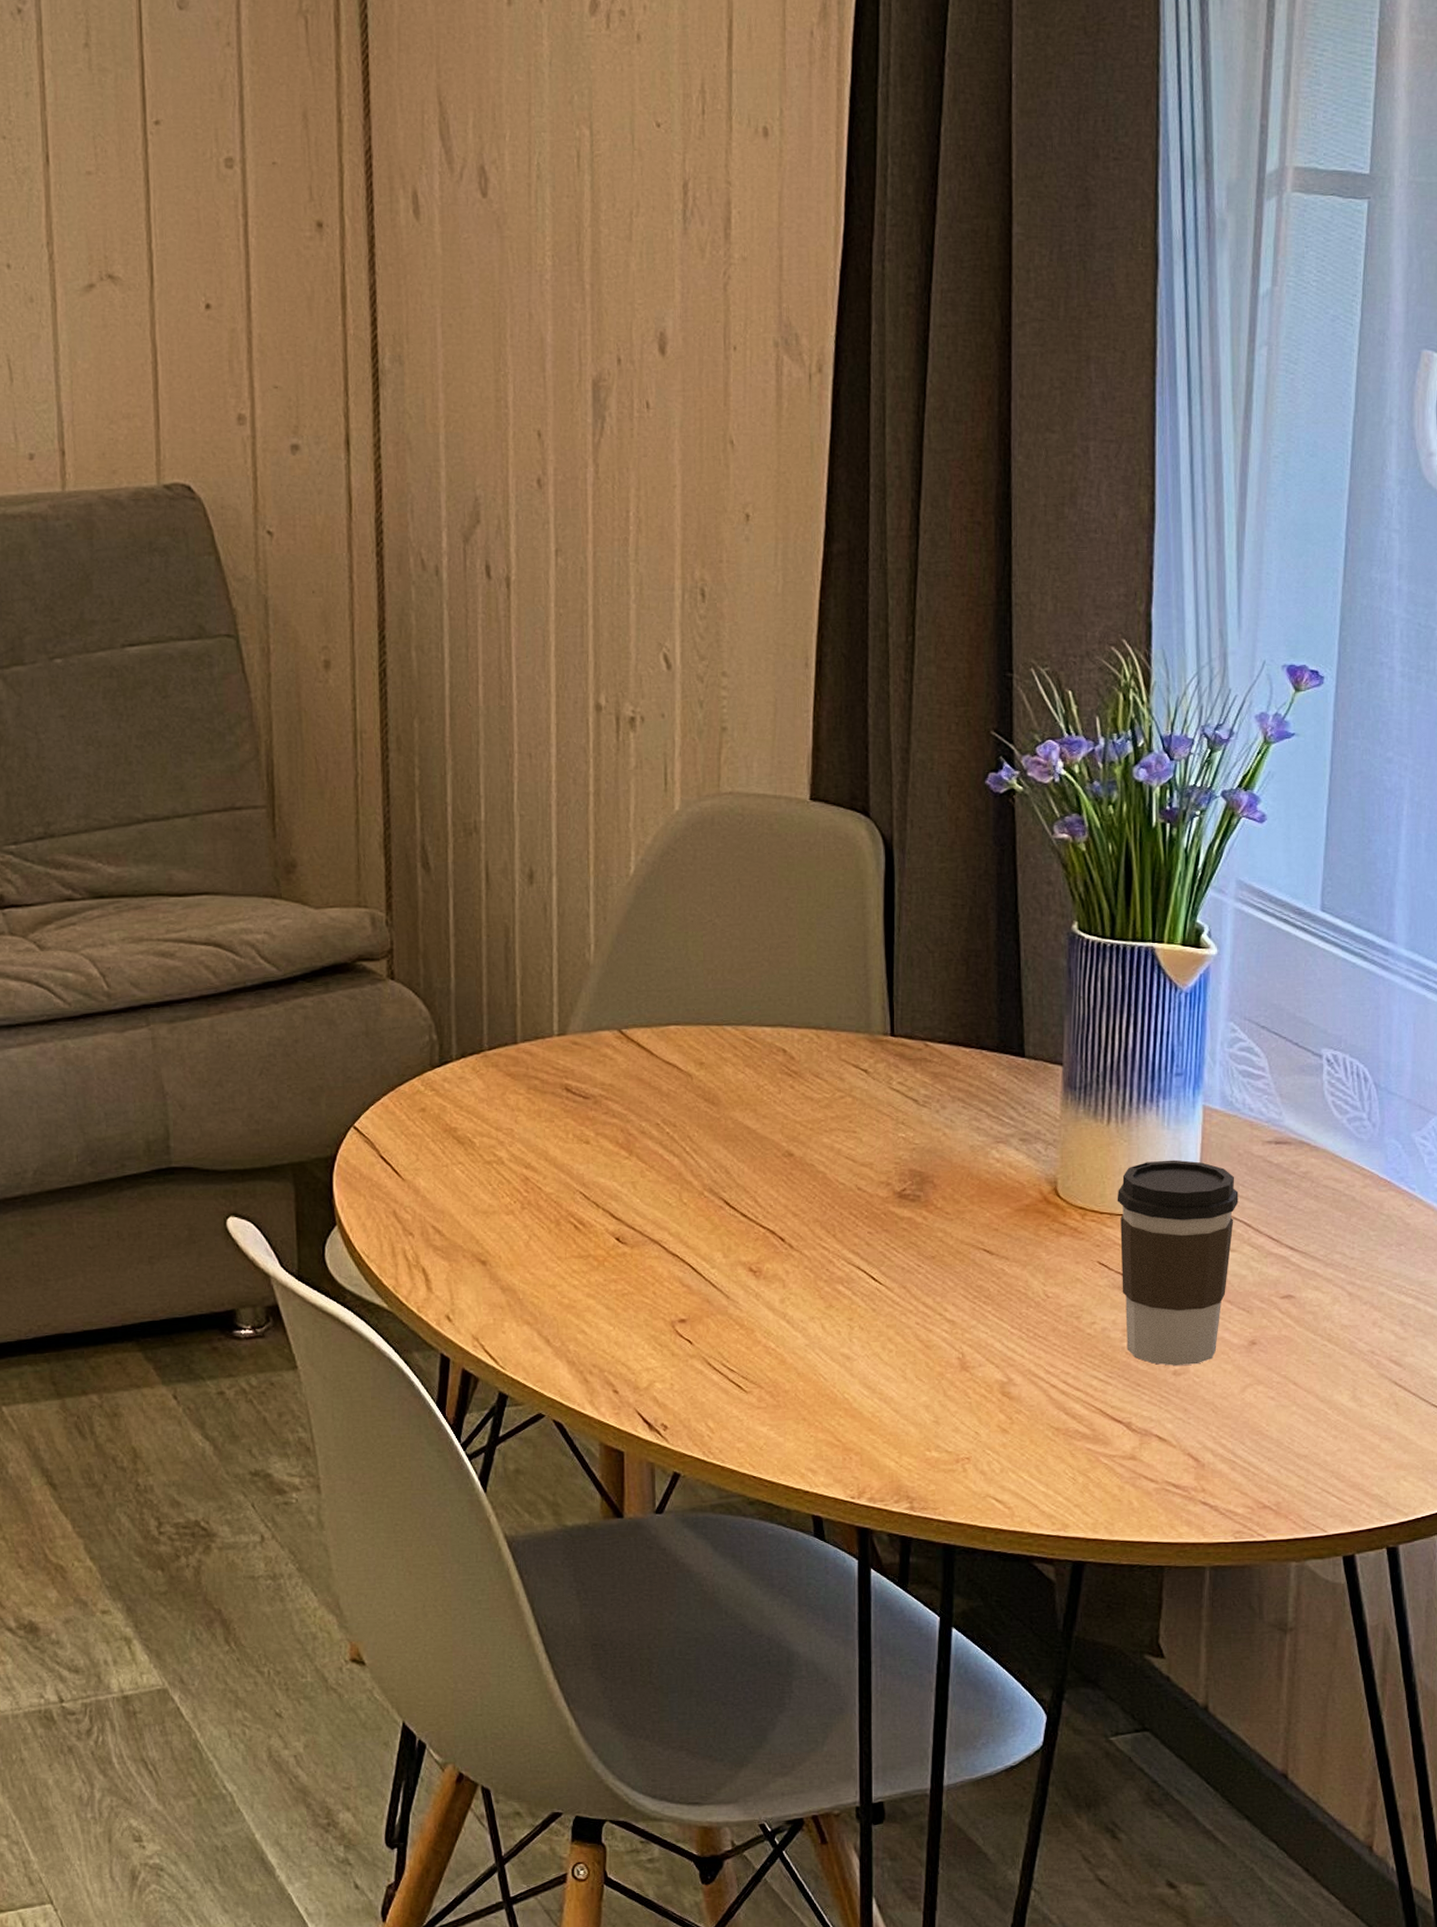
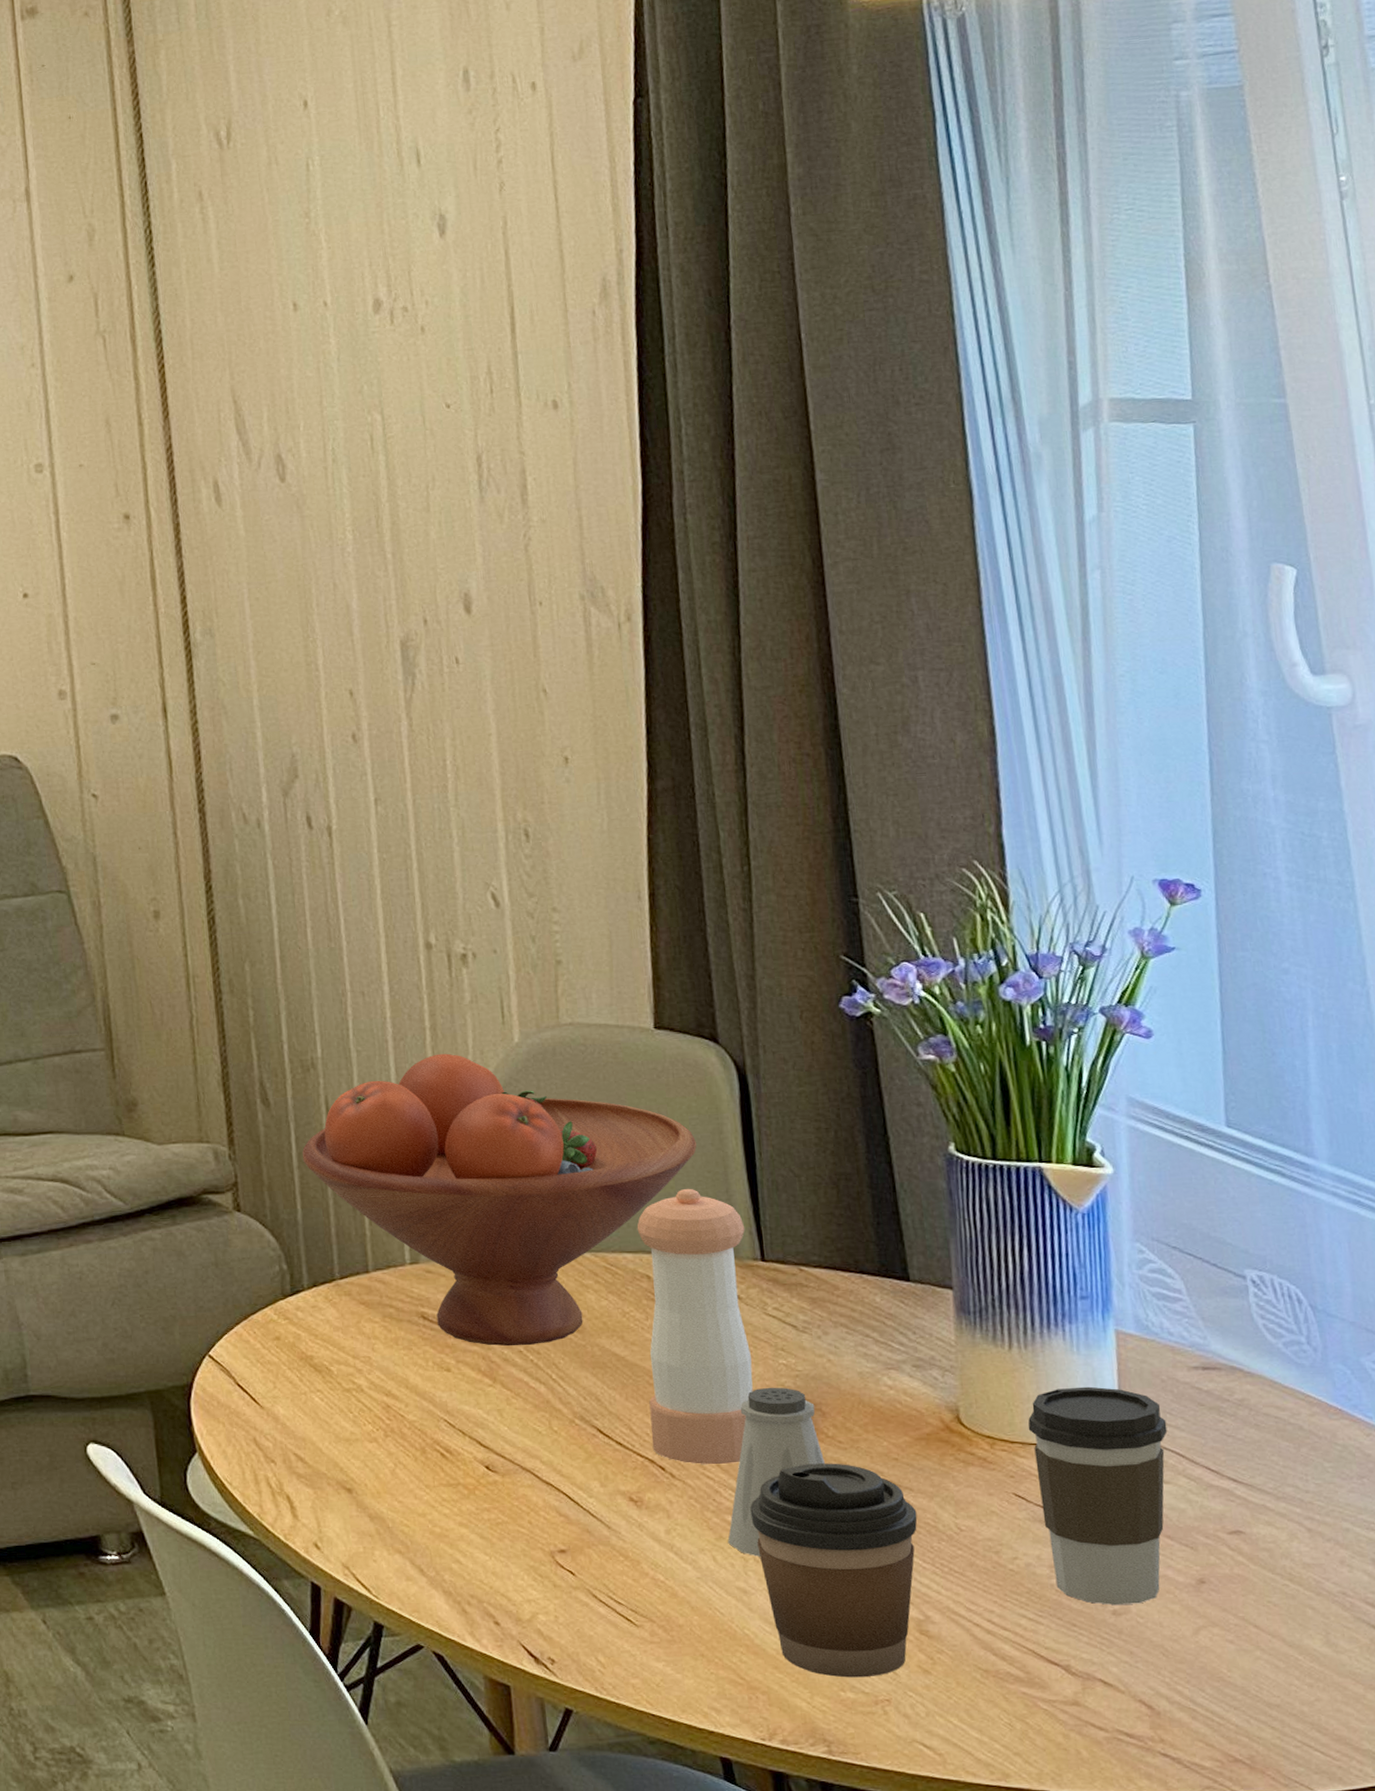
fruit bowl: none [460,820,840,1119] -> present [302,1053,697,1347]
pepper shaker: none [774,962,879,1236] -> present [637,1188,753,1465]
saltshaker: none [837,1160,932,1324] -> present [727,1387,825,1557]
coffee cup: none [860,1233,1010,1438] -> present [750,1463,918,1678]

